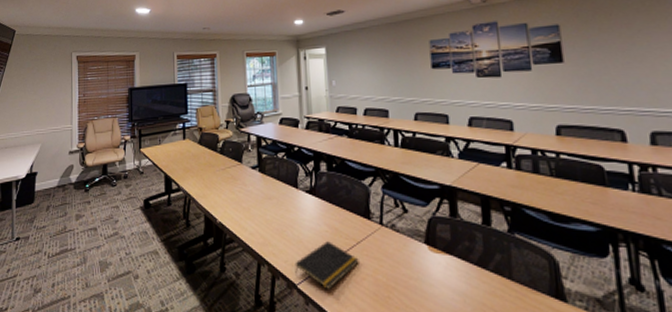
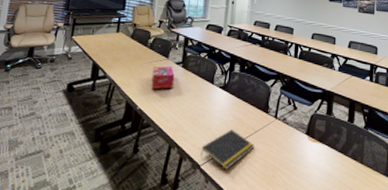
tissue box: none [227,172,253,200] -> present [151,66,175,90]

